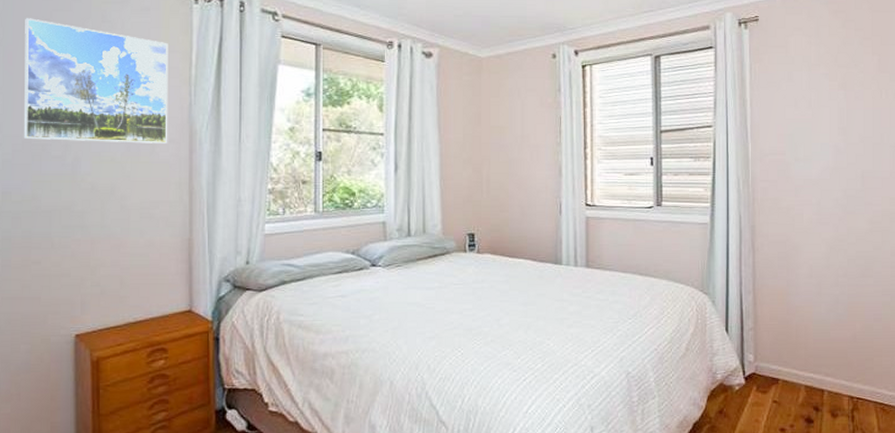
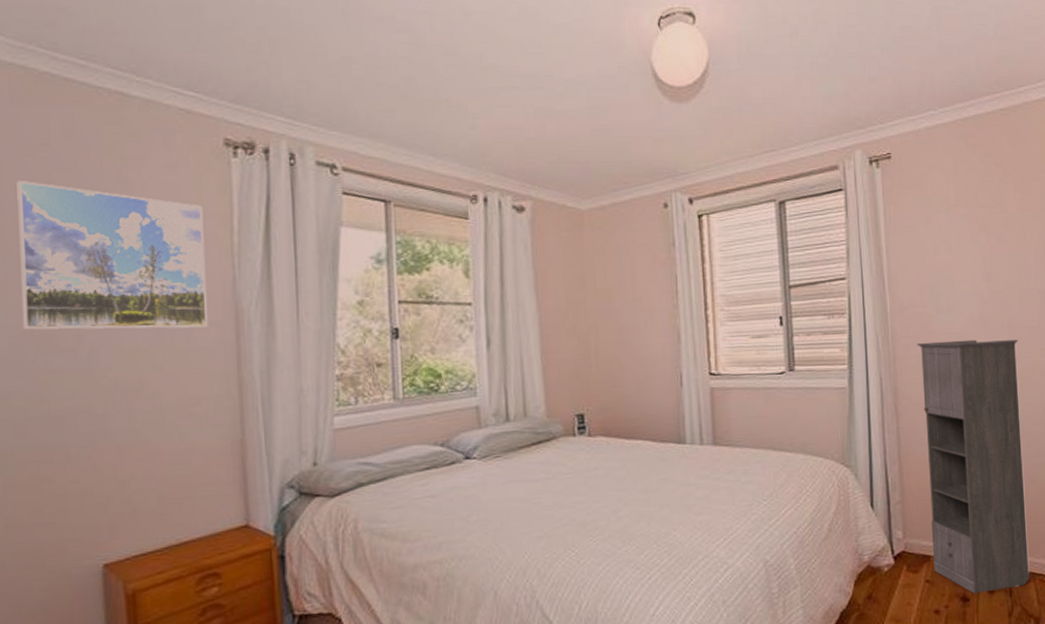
storage cabinet: none [774,186,872,416] -> present [916,339,1030,594]

